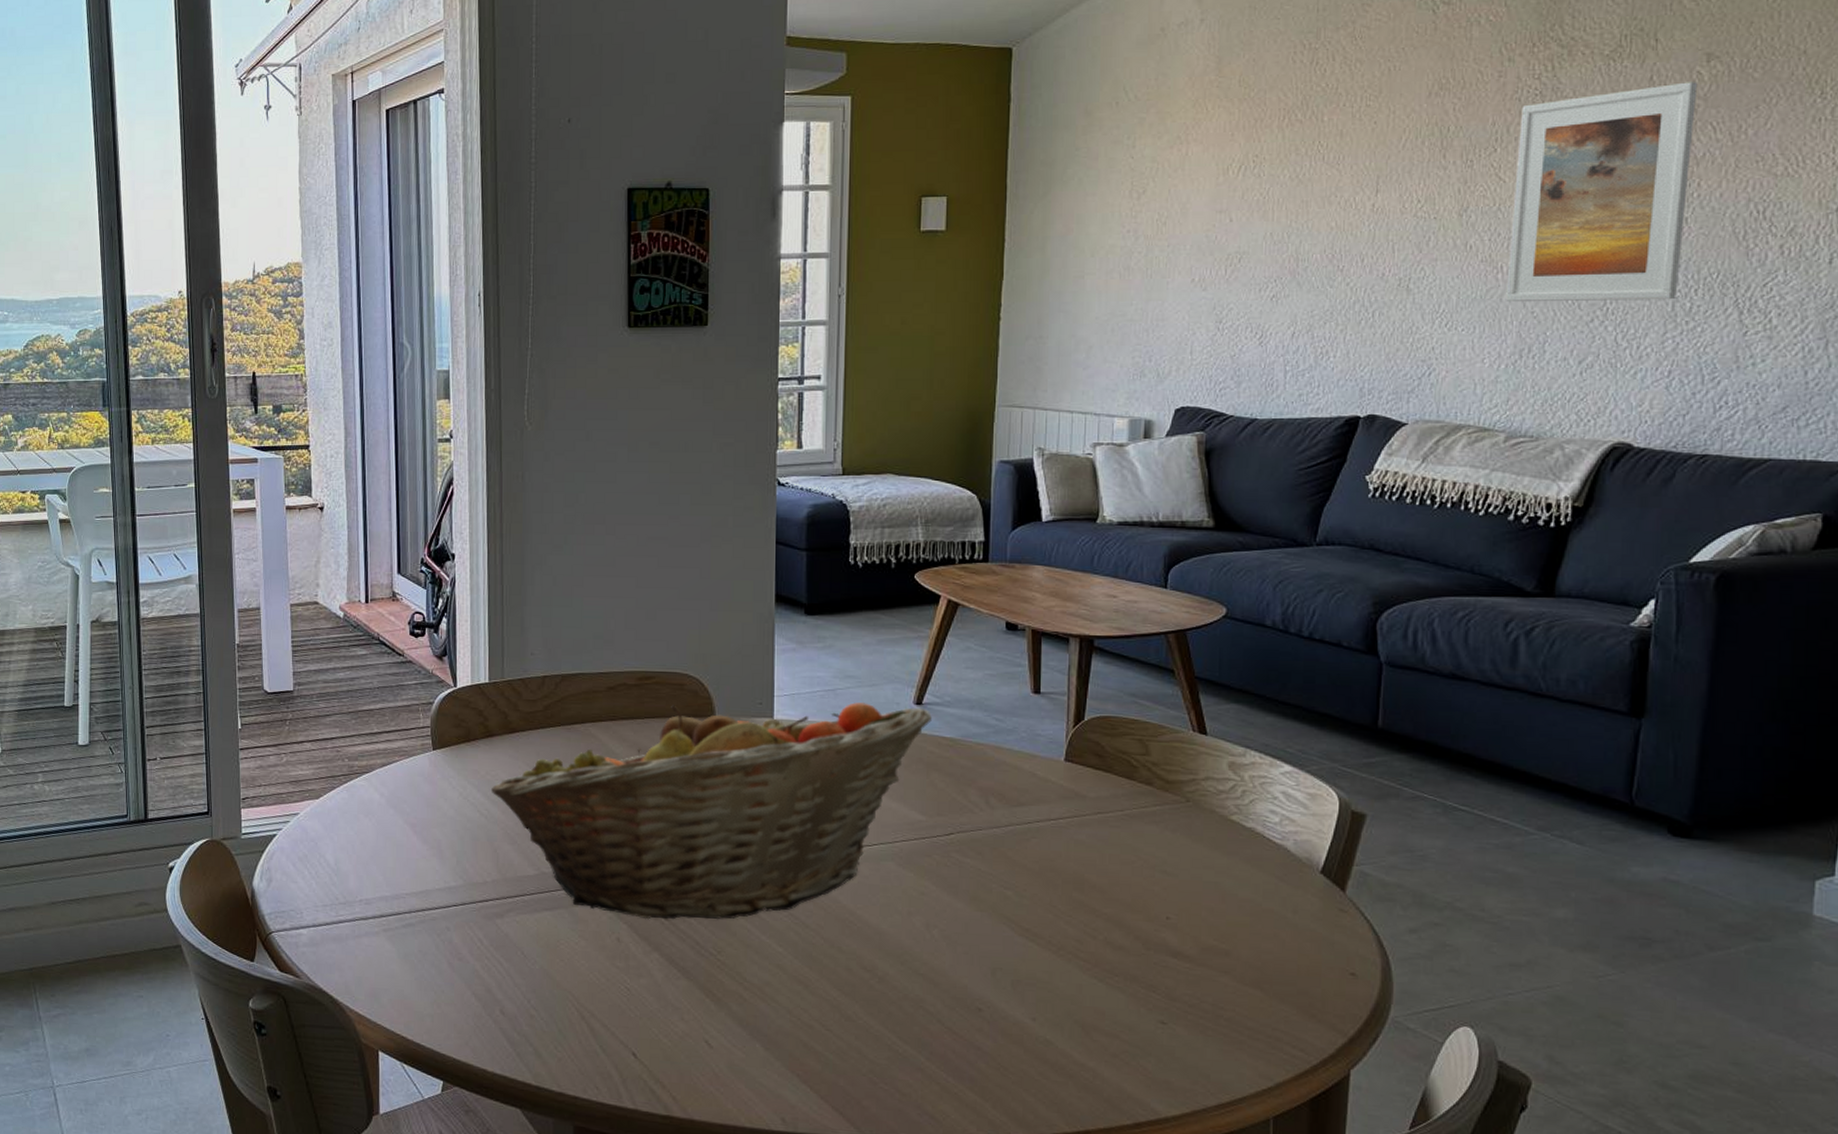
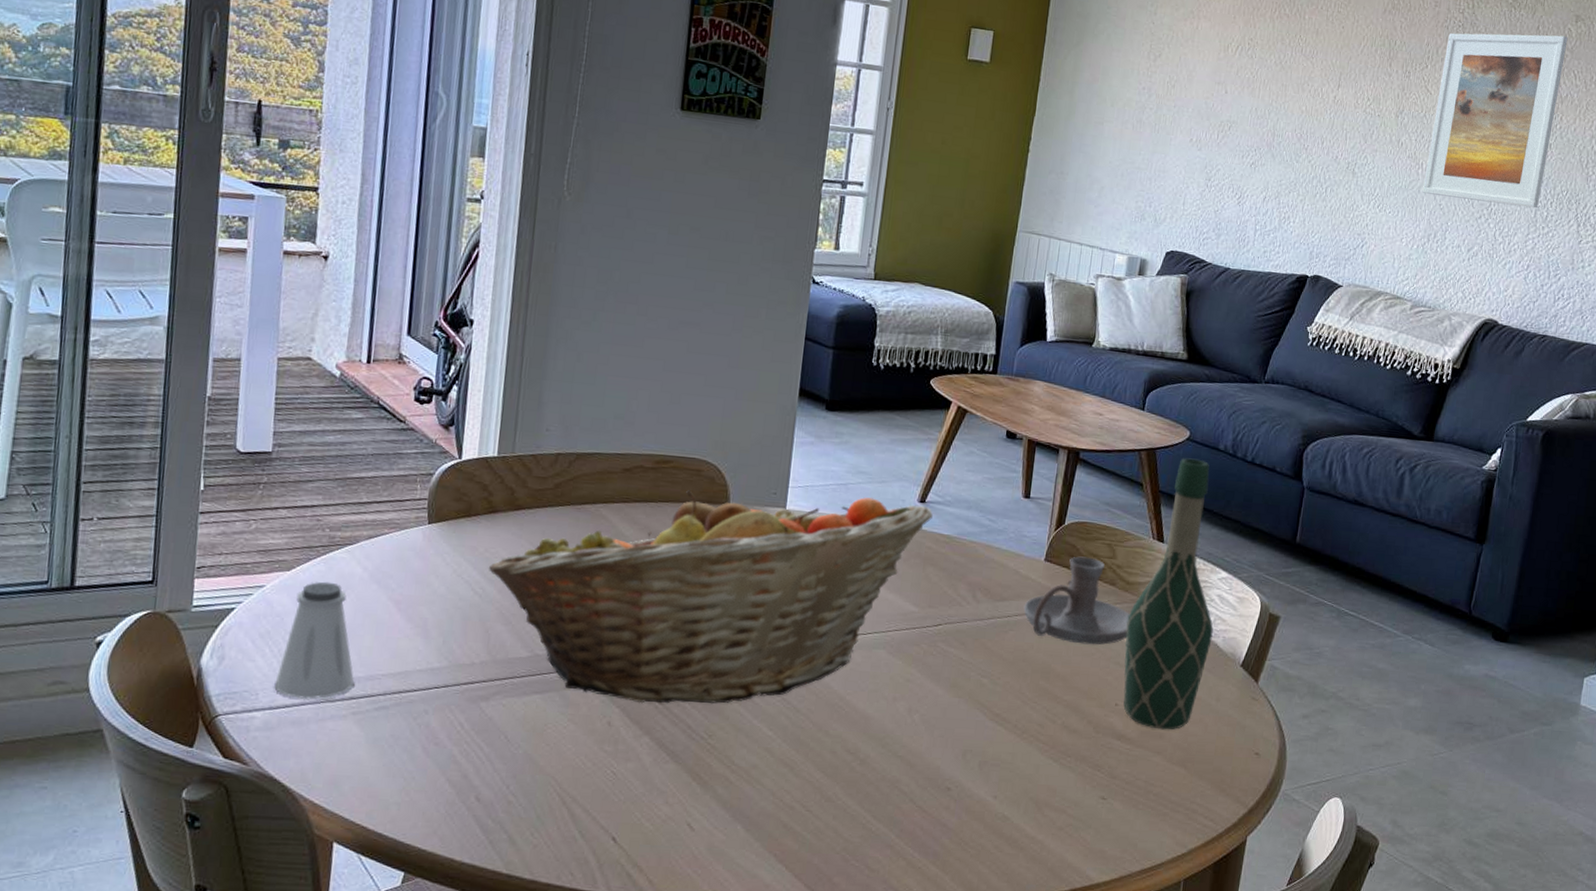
saltshaker: none [315,808,383,917] -> present [274,581,355,699]
candle holder: none [1045,754,1174,852] -> present [1023,556,1130,645]
wine bottle: none [1171,638,1280,947] -> present [1123,458,1214,730]

